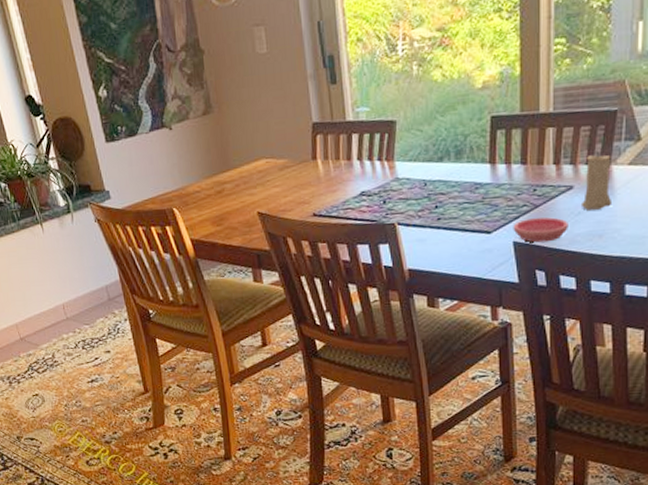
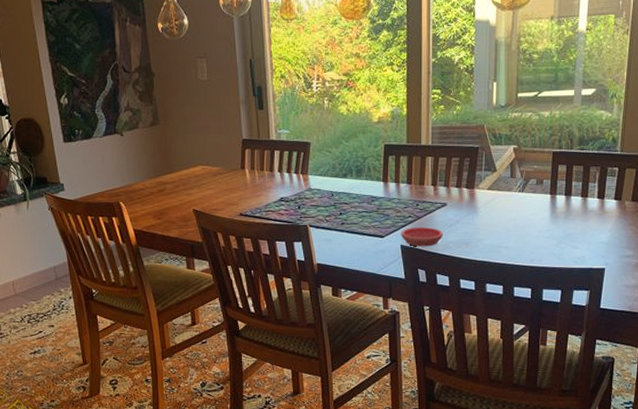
candle: present [580,150,613,210] -> none [452,177,476,223]

